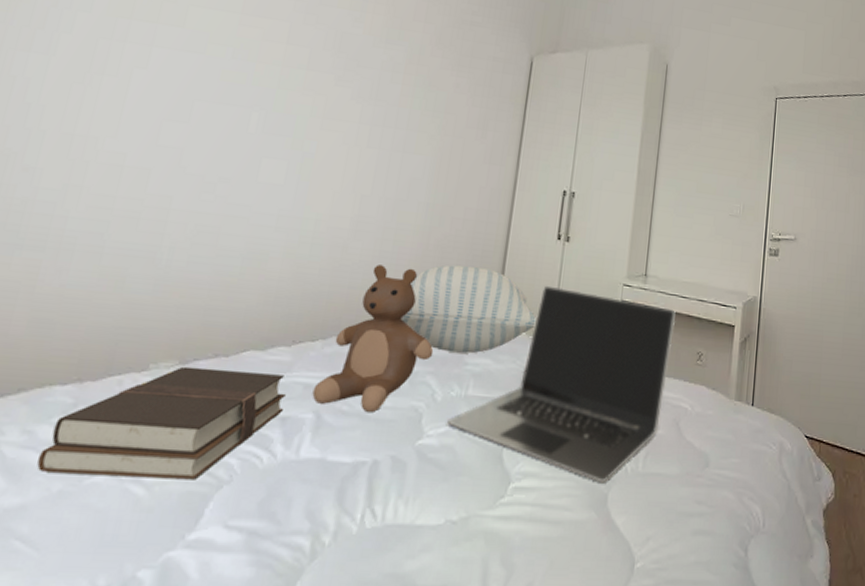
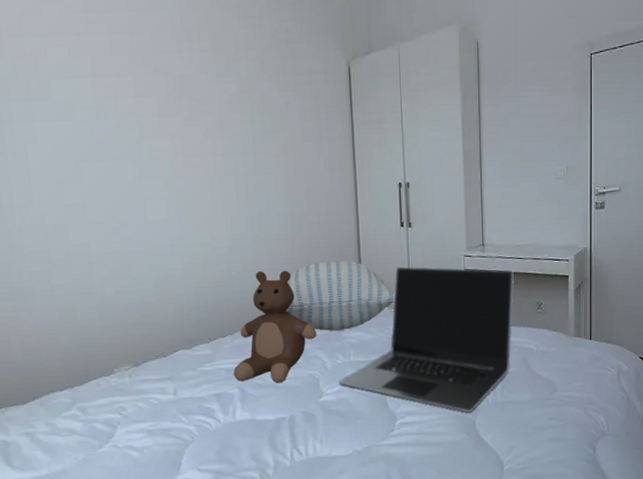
bible: present [37,366,286,480] -> none [62,364,216,448]

